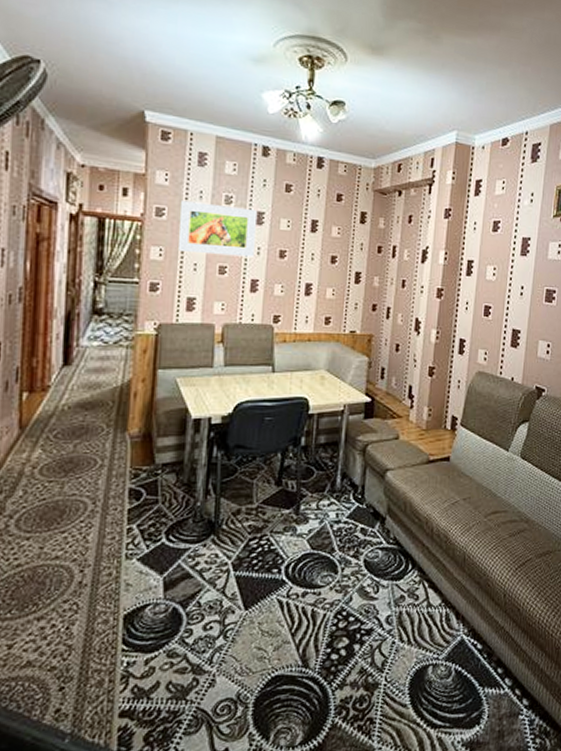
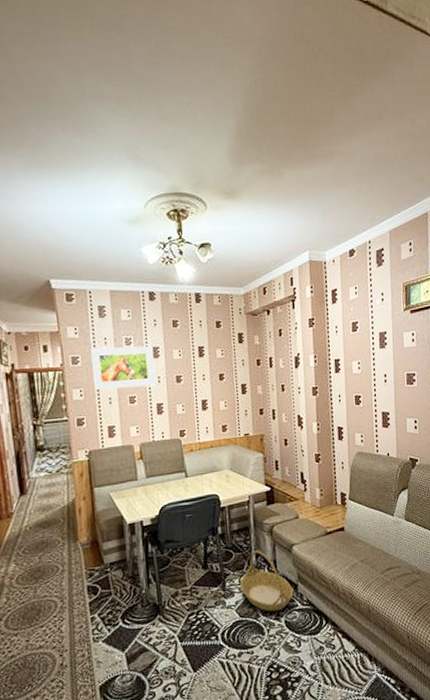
basket: none [318,471,380,547] -> present [240,550,294,612]

